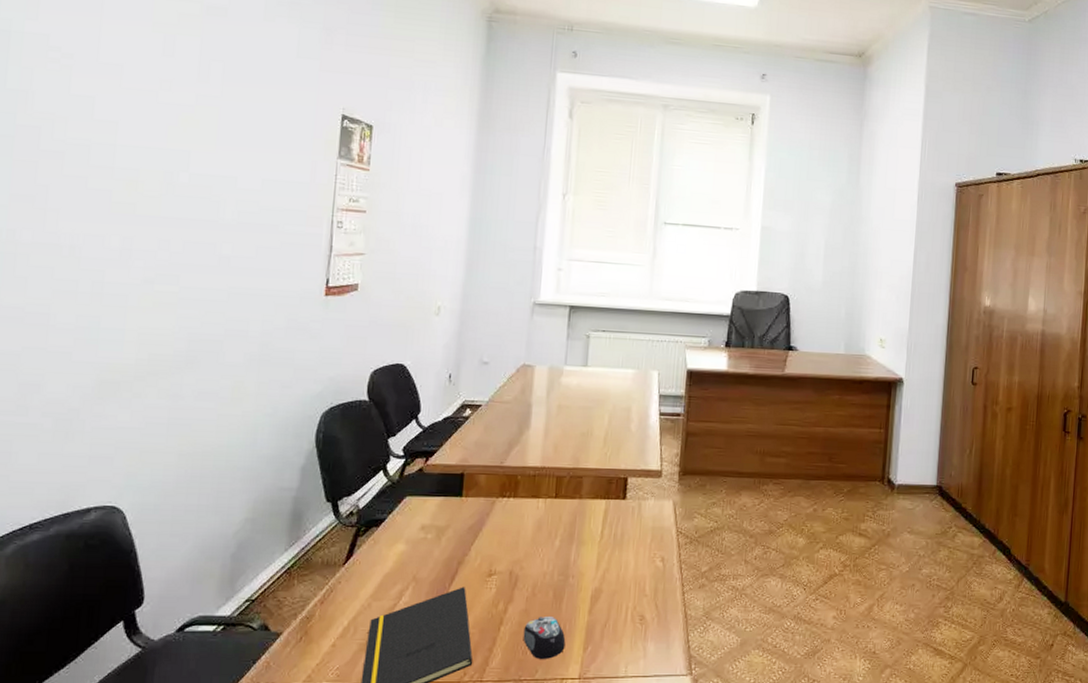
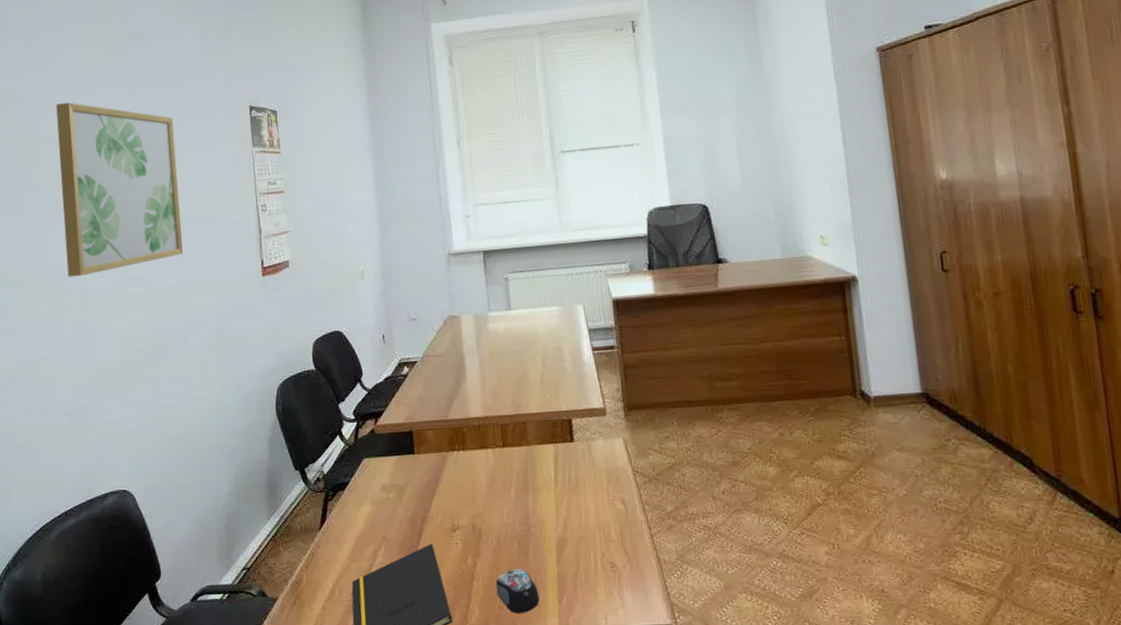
wall art: none [81,65,248,264] -> present [56,102,183,278]

